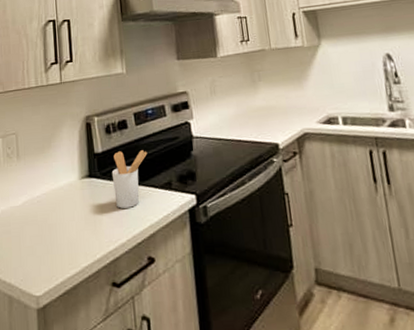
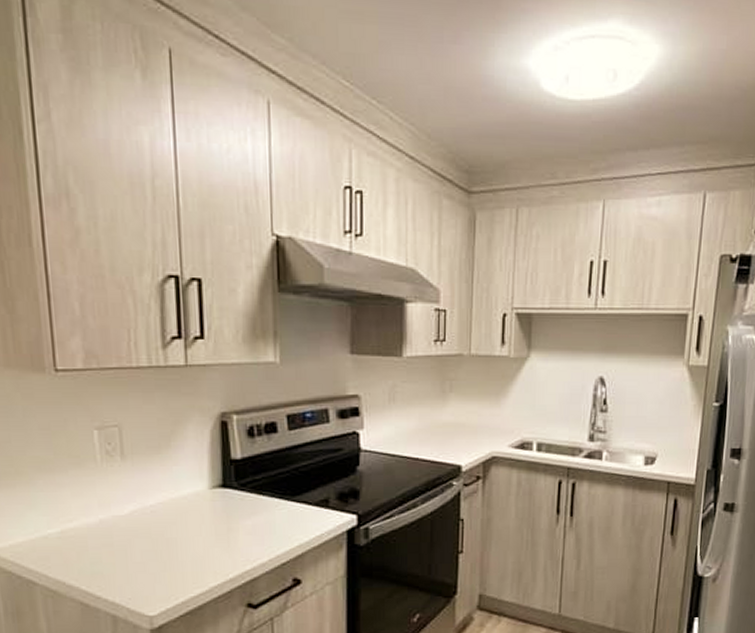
utensil holder: present [111,150,148,209] -> none [253,459,302,525]

